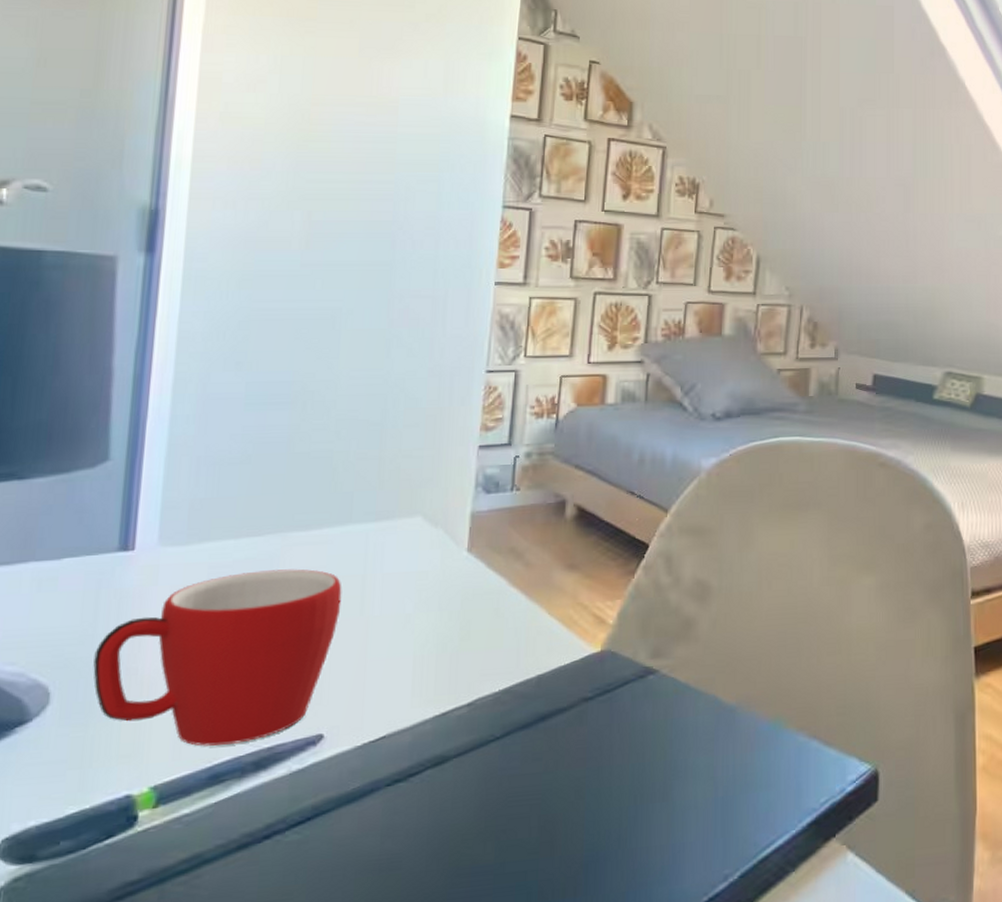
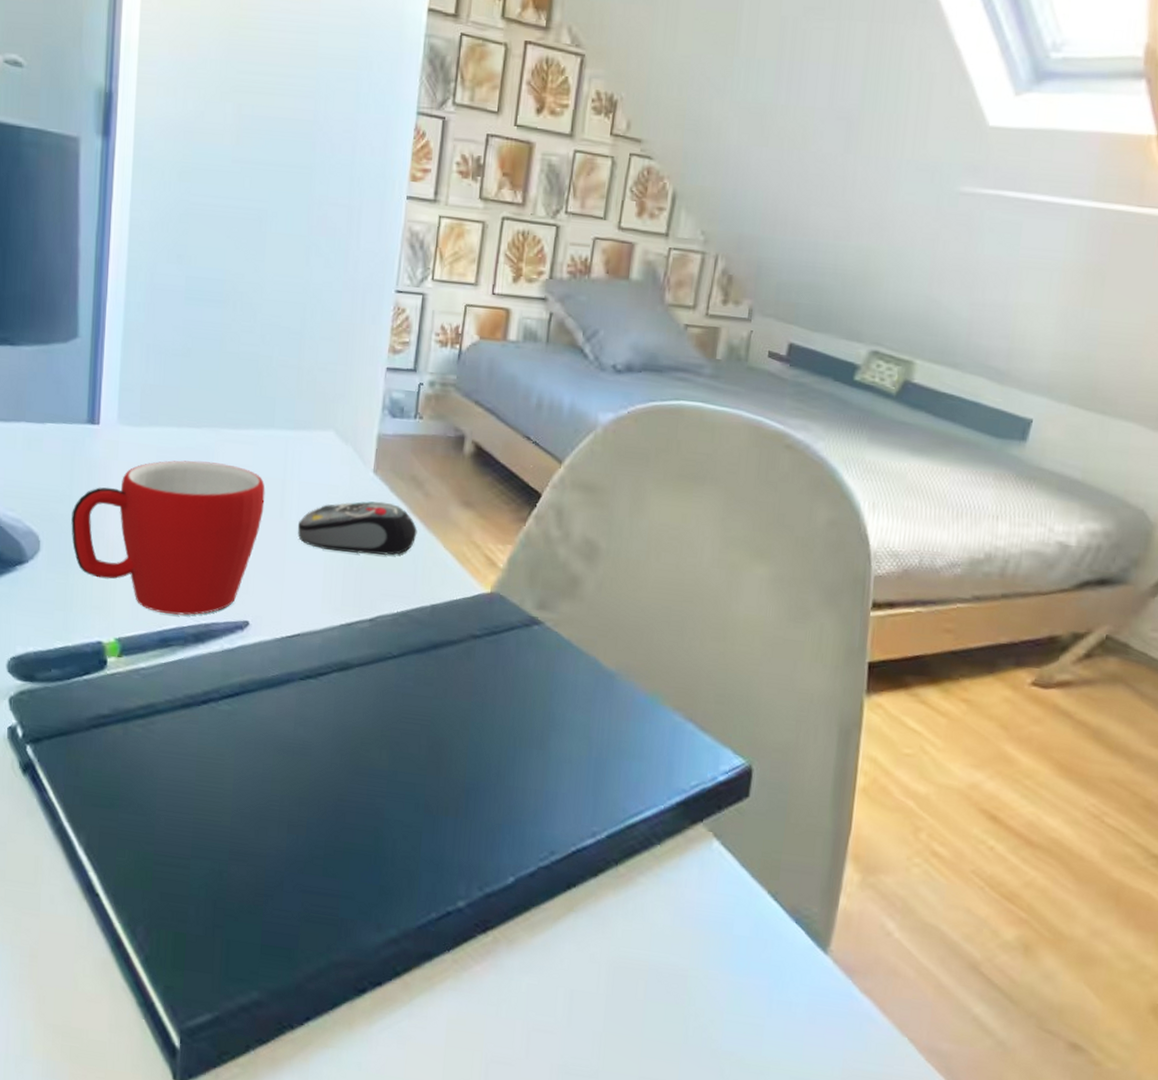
computer mouse: none [382,579,519,640] -> present [298,501,418,555]

